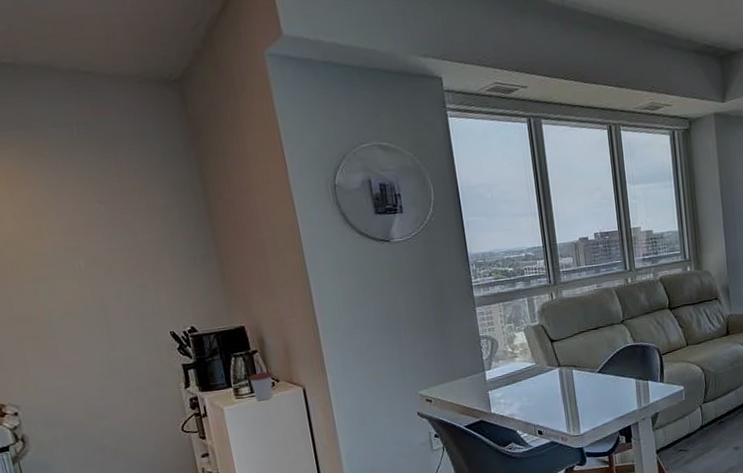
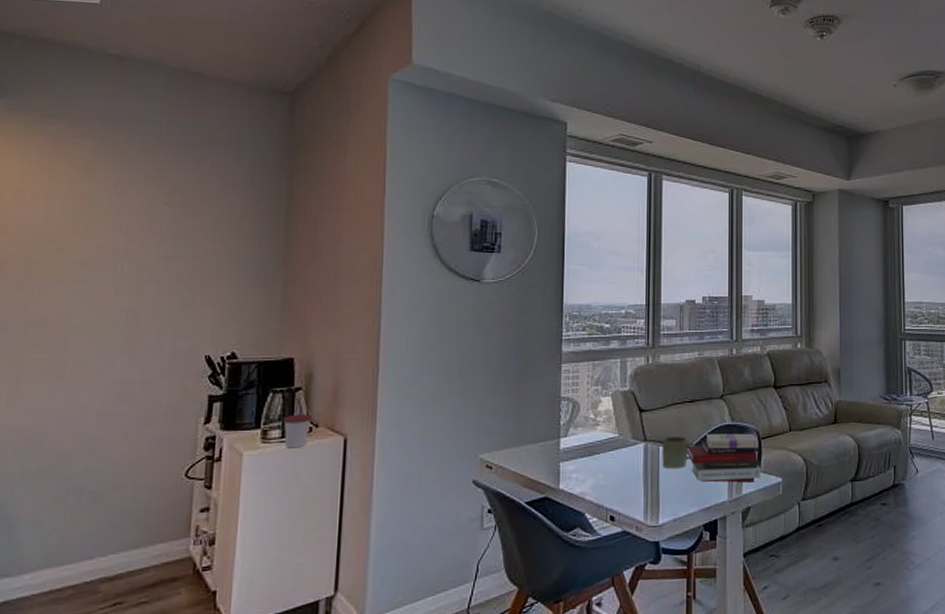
mug: none [574,359,604,388] -> present [662,436,696,470]
books: none [597,351,665,396] -> present [686,433,761,483]

